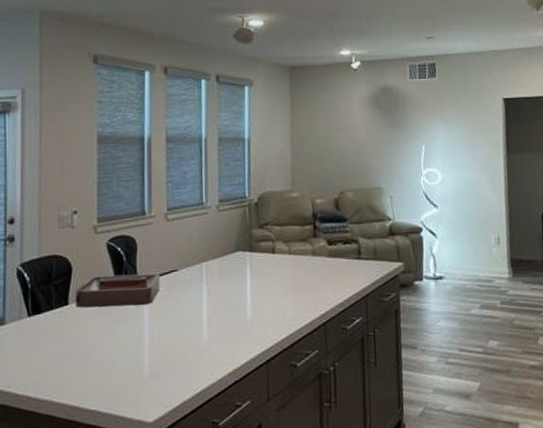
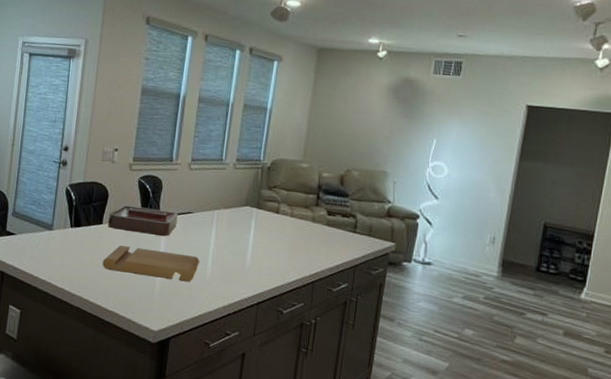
cutting board: none [74,321,193,359] -> present [102,245,200,282]

